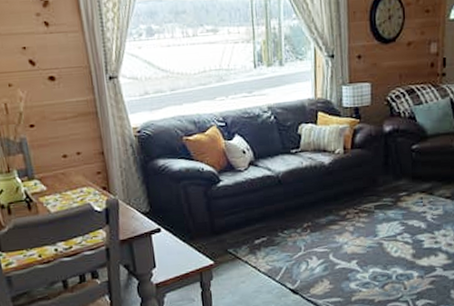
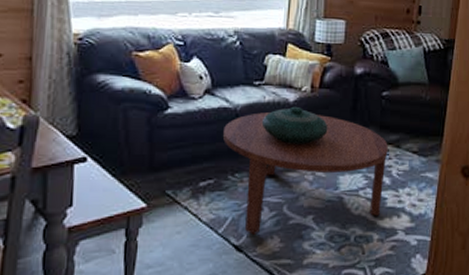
coffee table: none [269,173,422,280] -> present [222,112,388,235]
decorative bowl: none [302,167,363,201] -> present [261,106,328,144]

